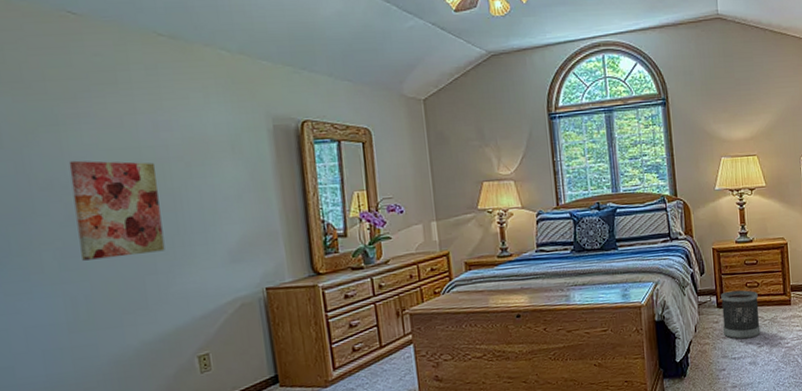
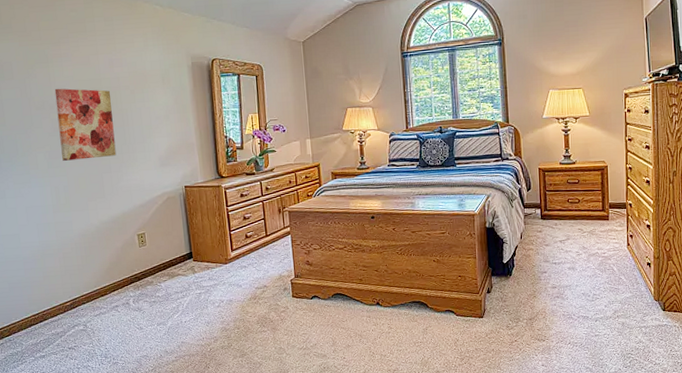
wastebasket: present [721,290,761,340] -> none [545,205,580,248]

